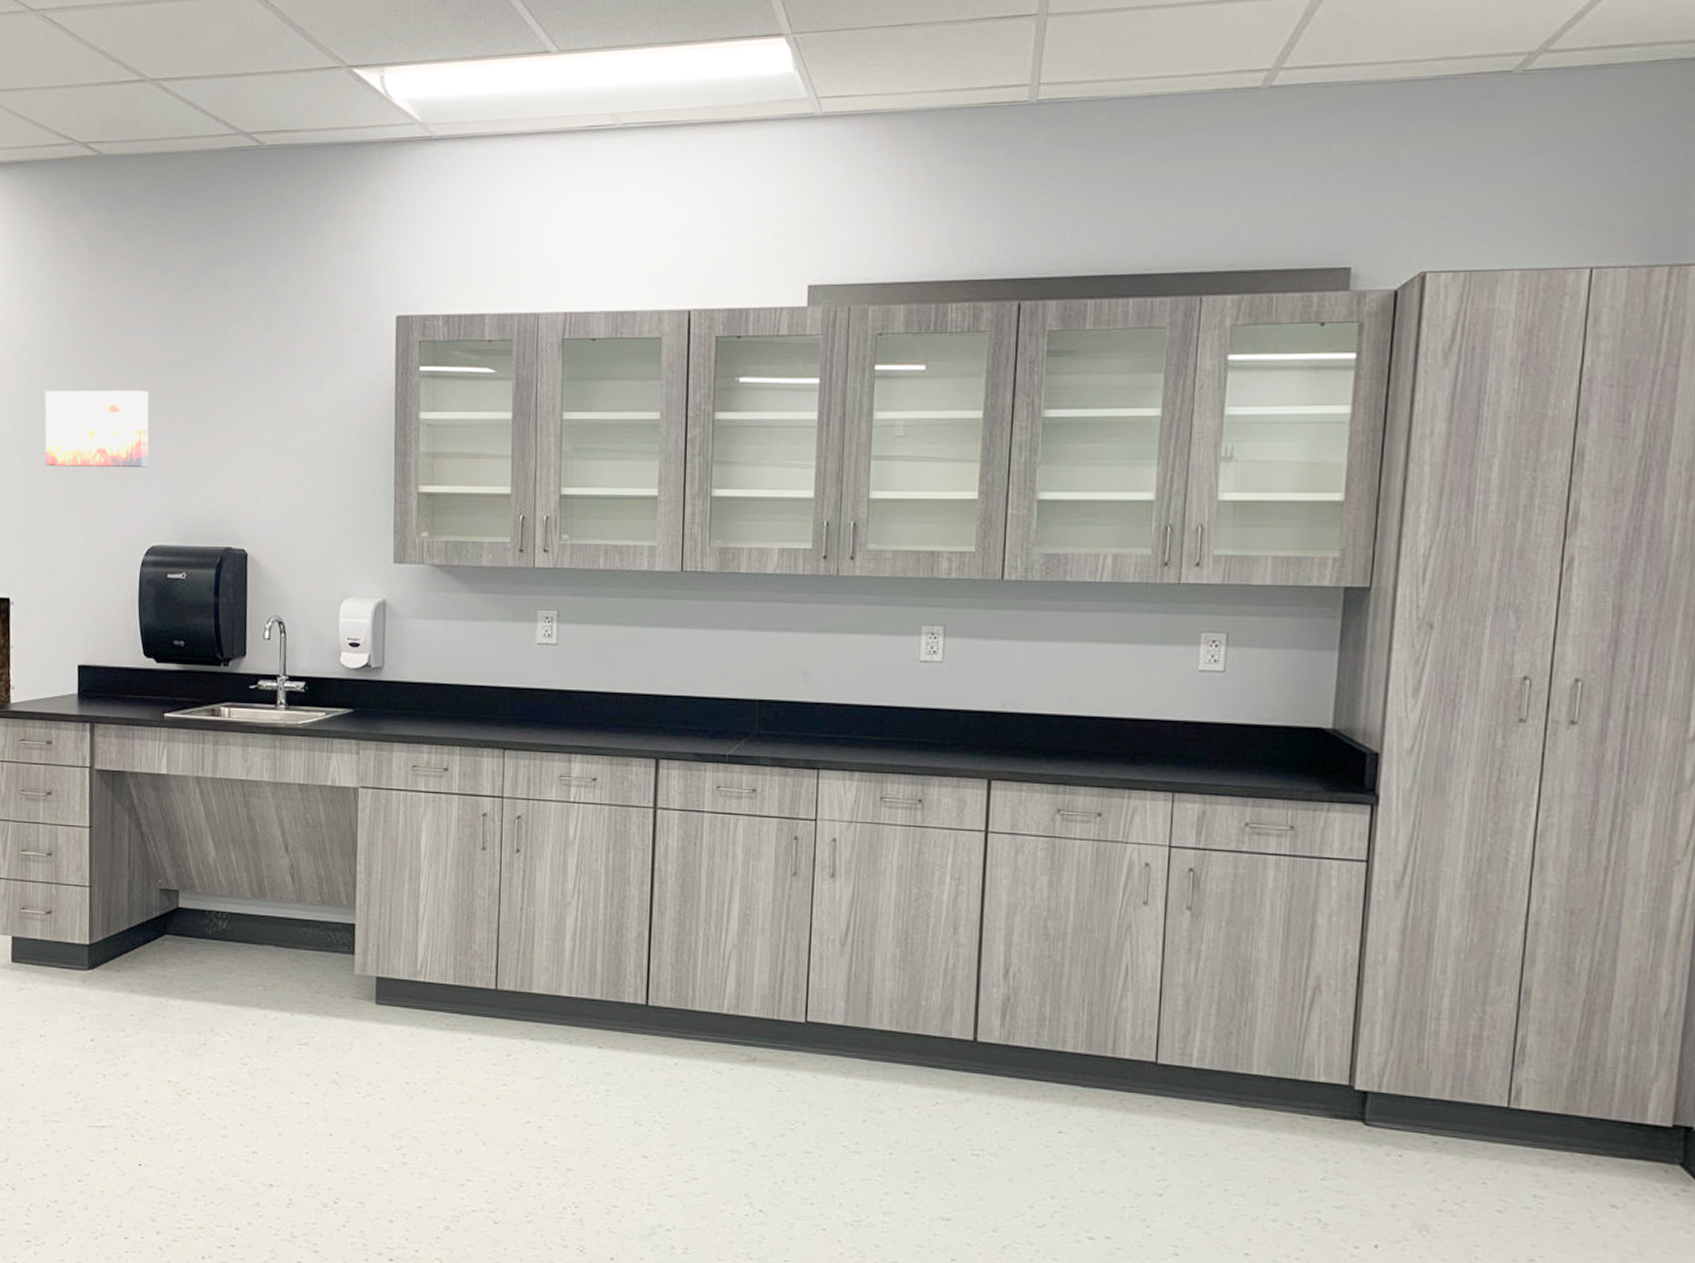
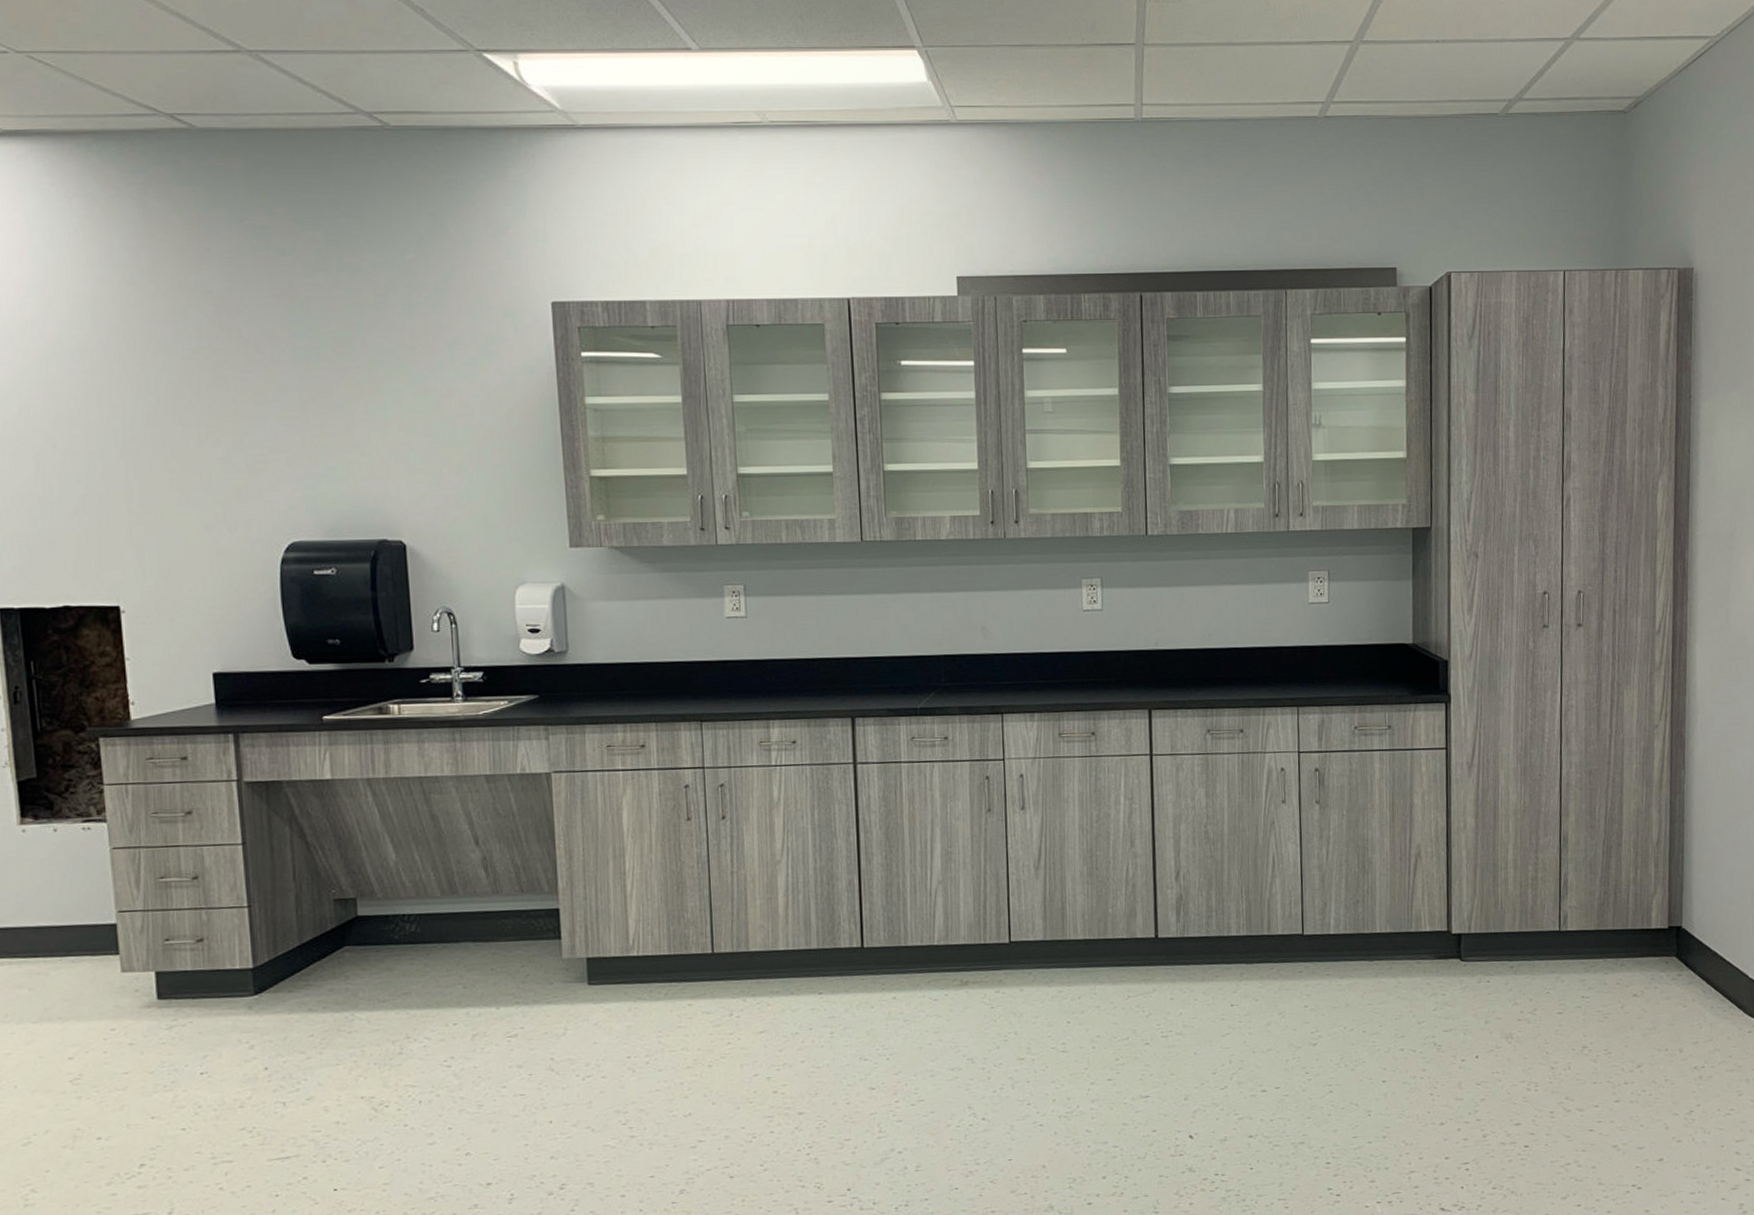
wall art: present [44,390,149,468] -> none [145,378,281,462]

